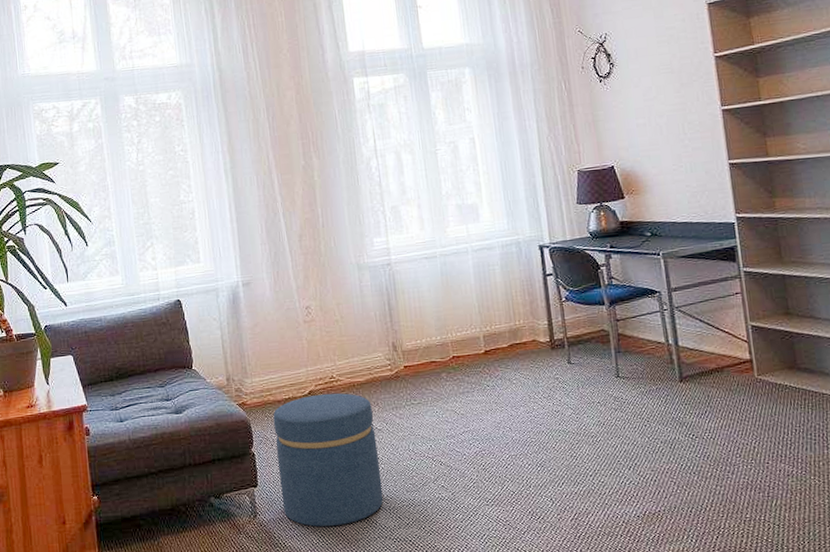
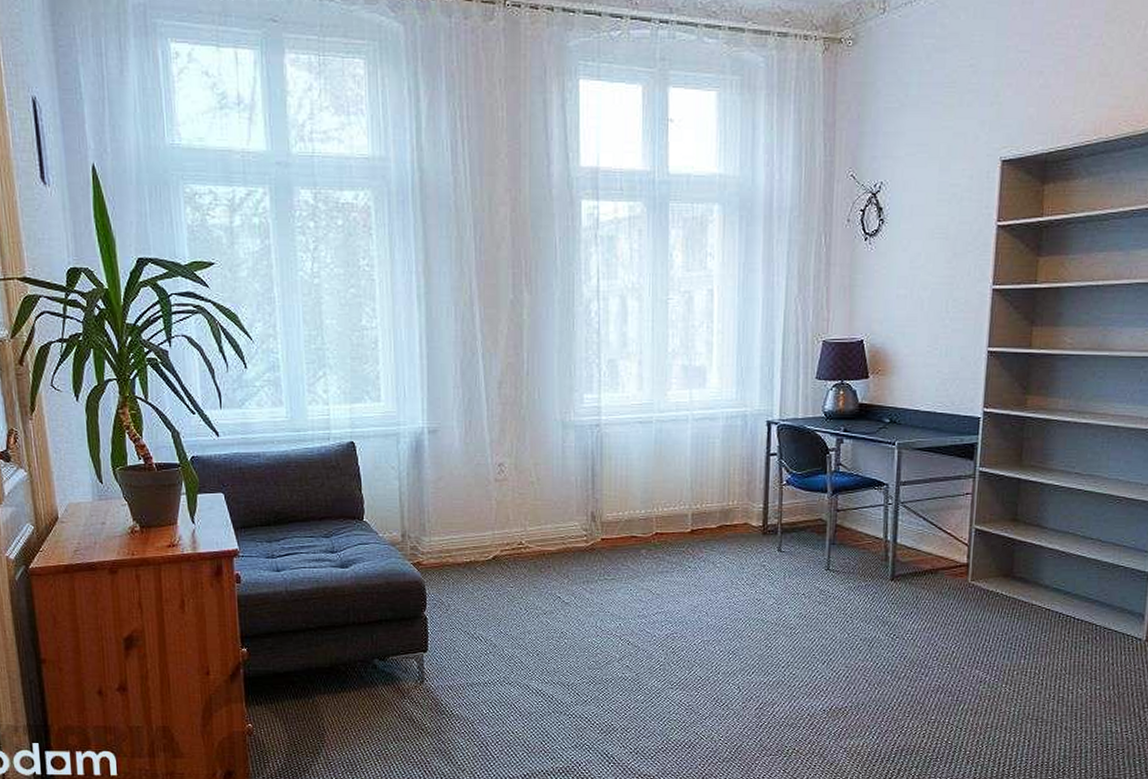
ottoman: present [273,393,384,527] -> none [451,560,563,698]

